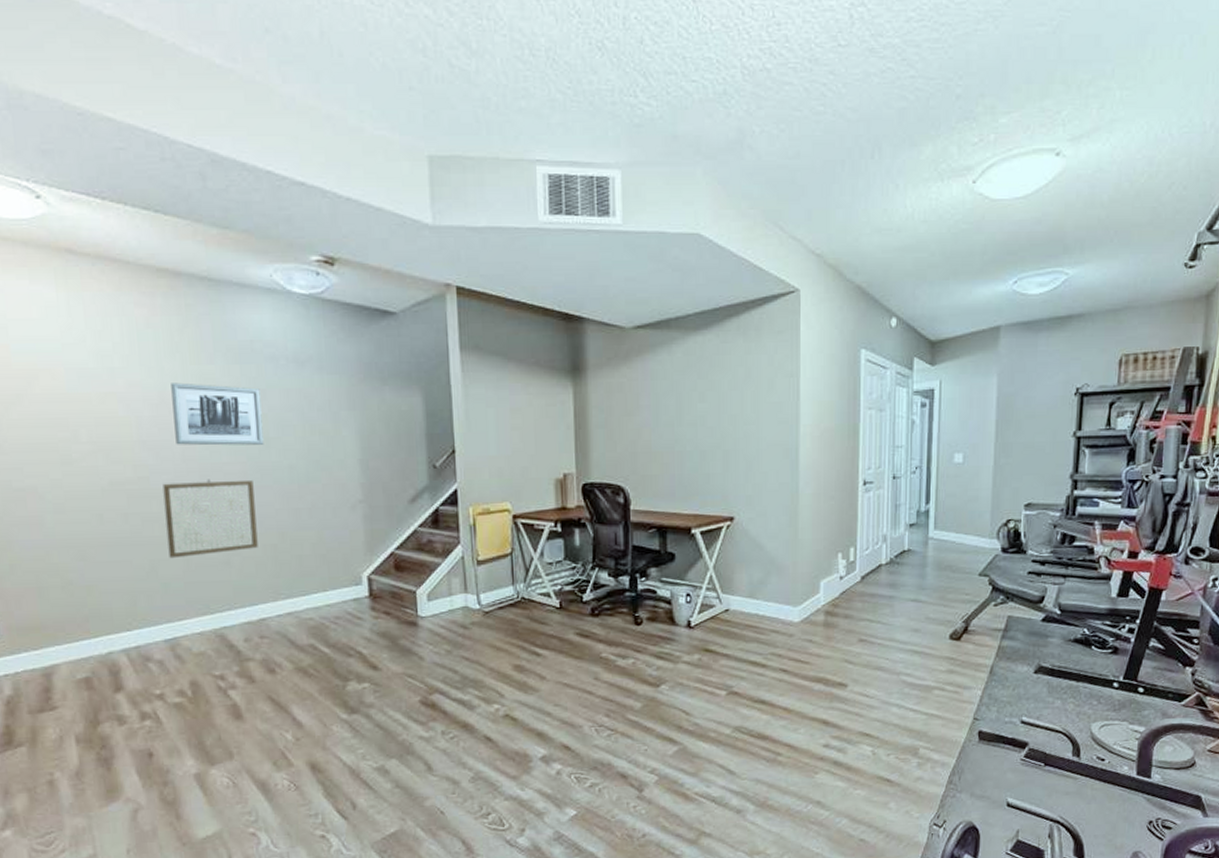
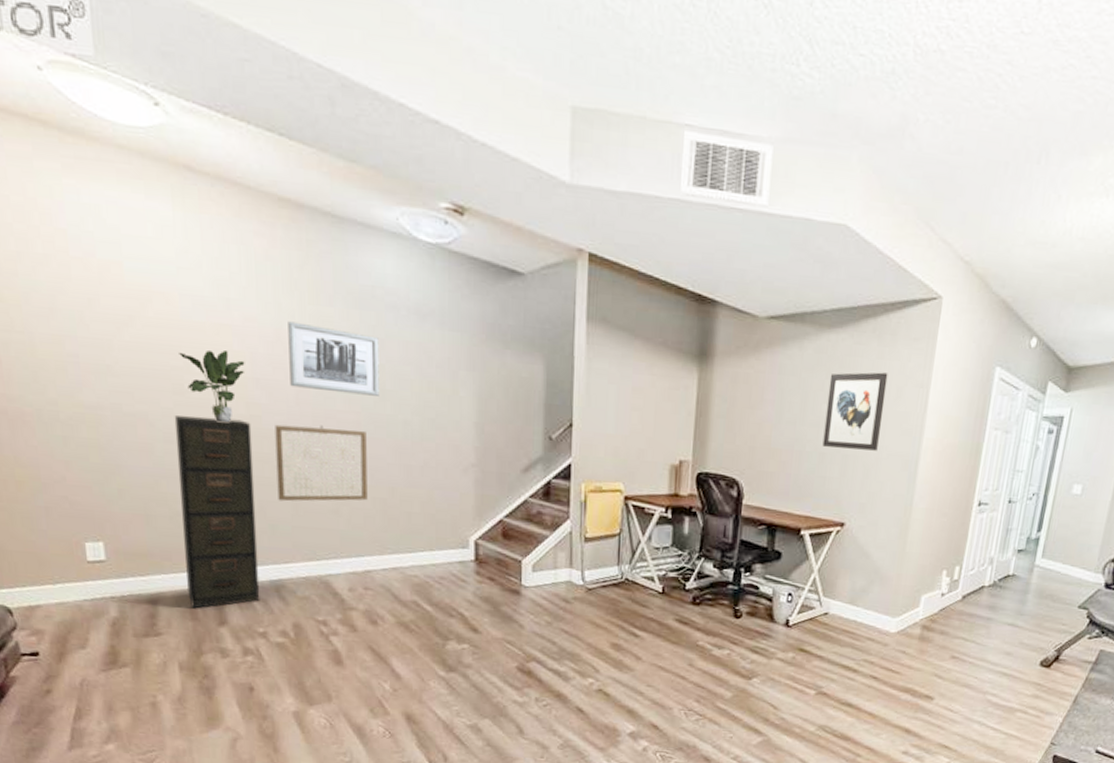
filing cabinet: none [63,483,156,678] -> present [174,415,260,609]
potted plant: none [66,418,131,486] -> present [179,349,245,422]
wall art: none [701,367,758,444] -> present [822,372,888,451]

